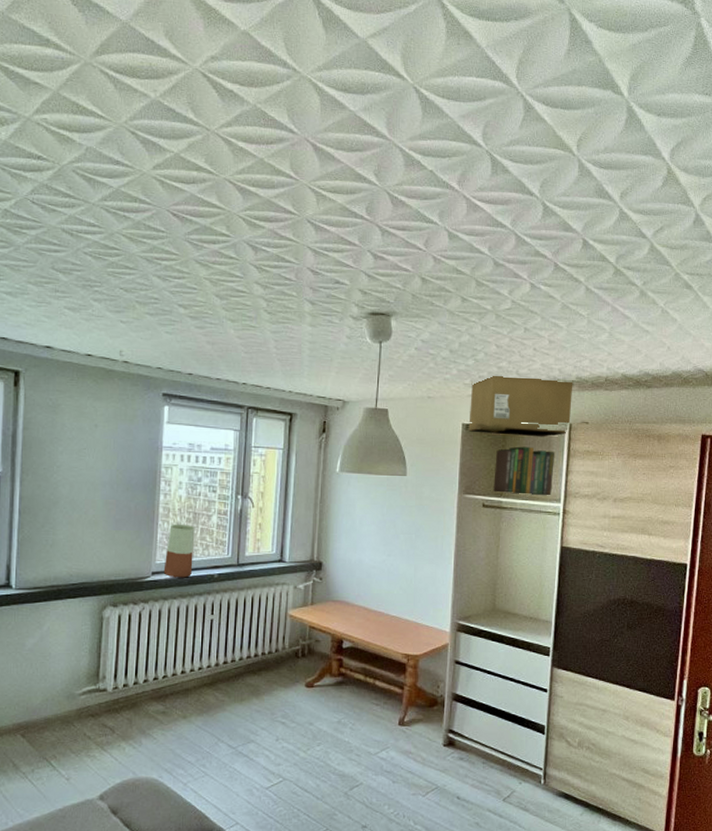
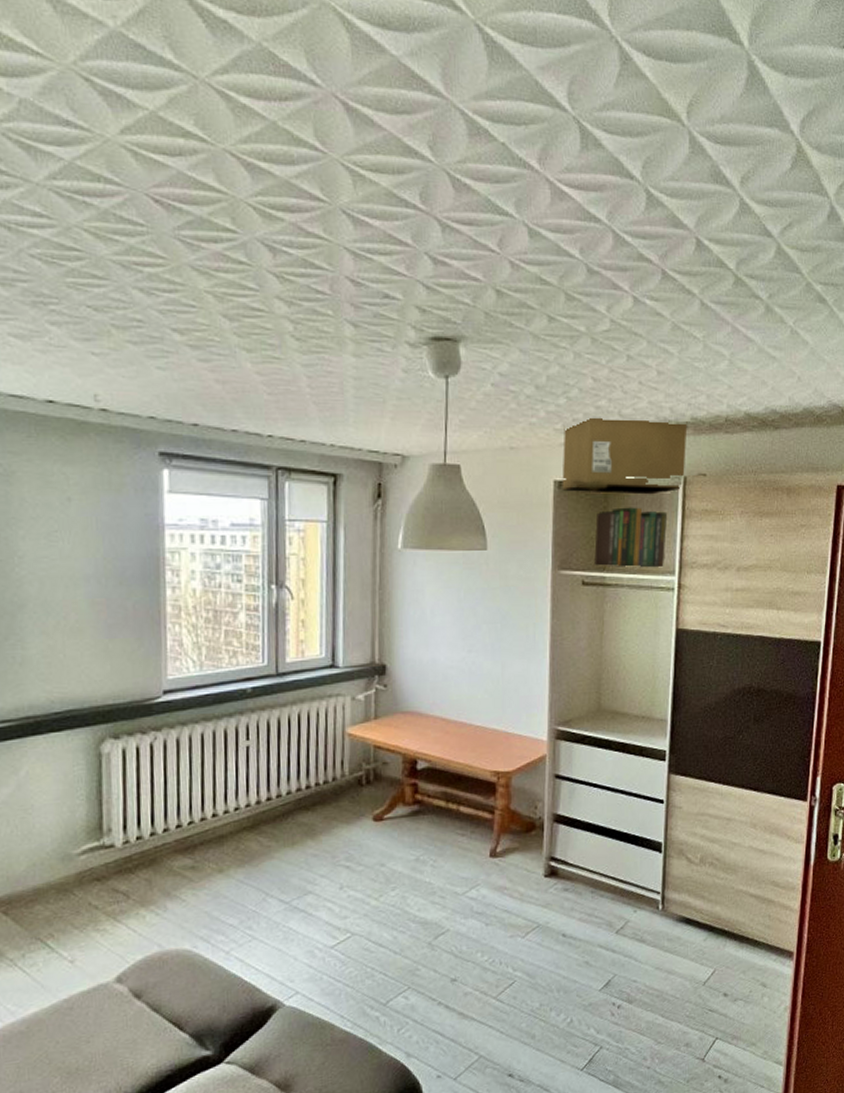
vase: present [163,524,195,578] -> none [178,625,218,697]

